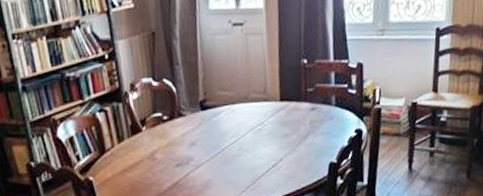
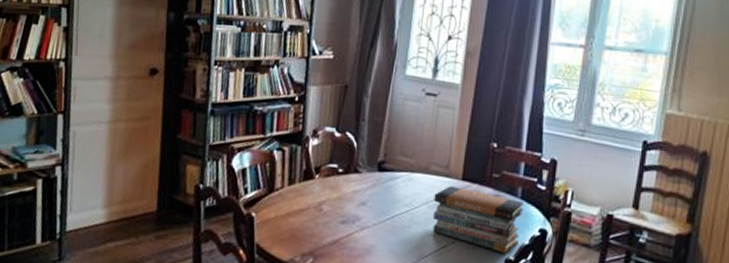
book stack: none [257,108,339,159] -> present [432,186,524,253]

